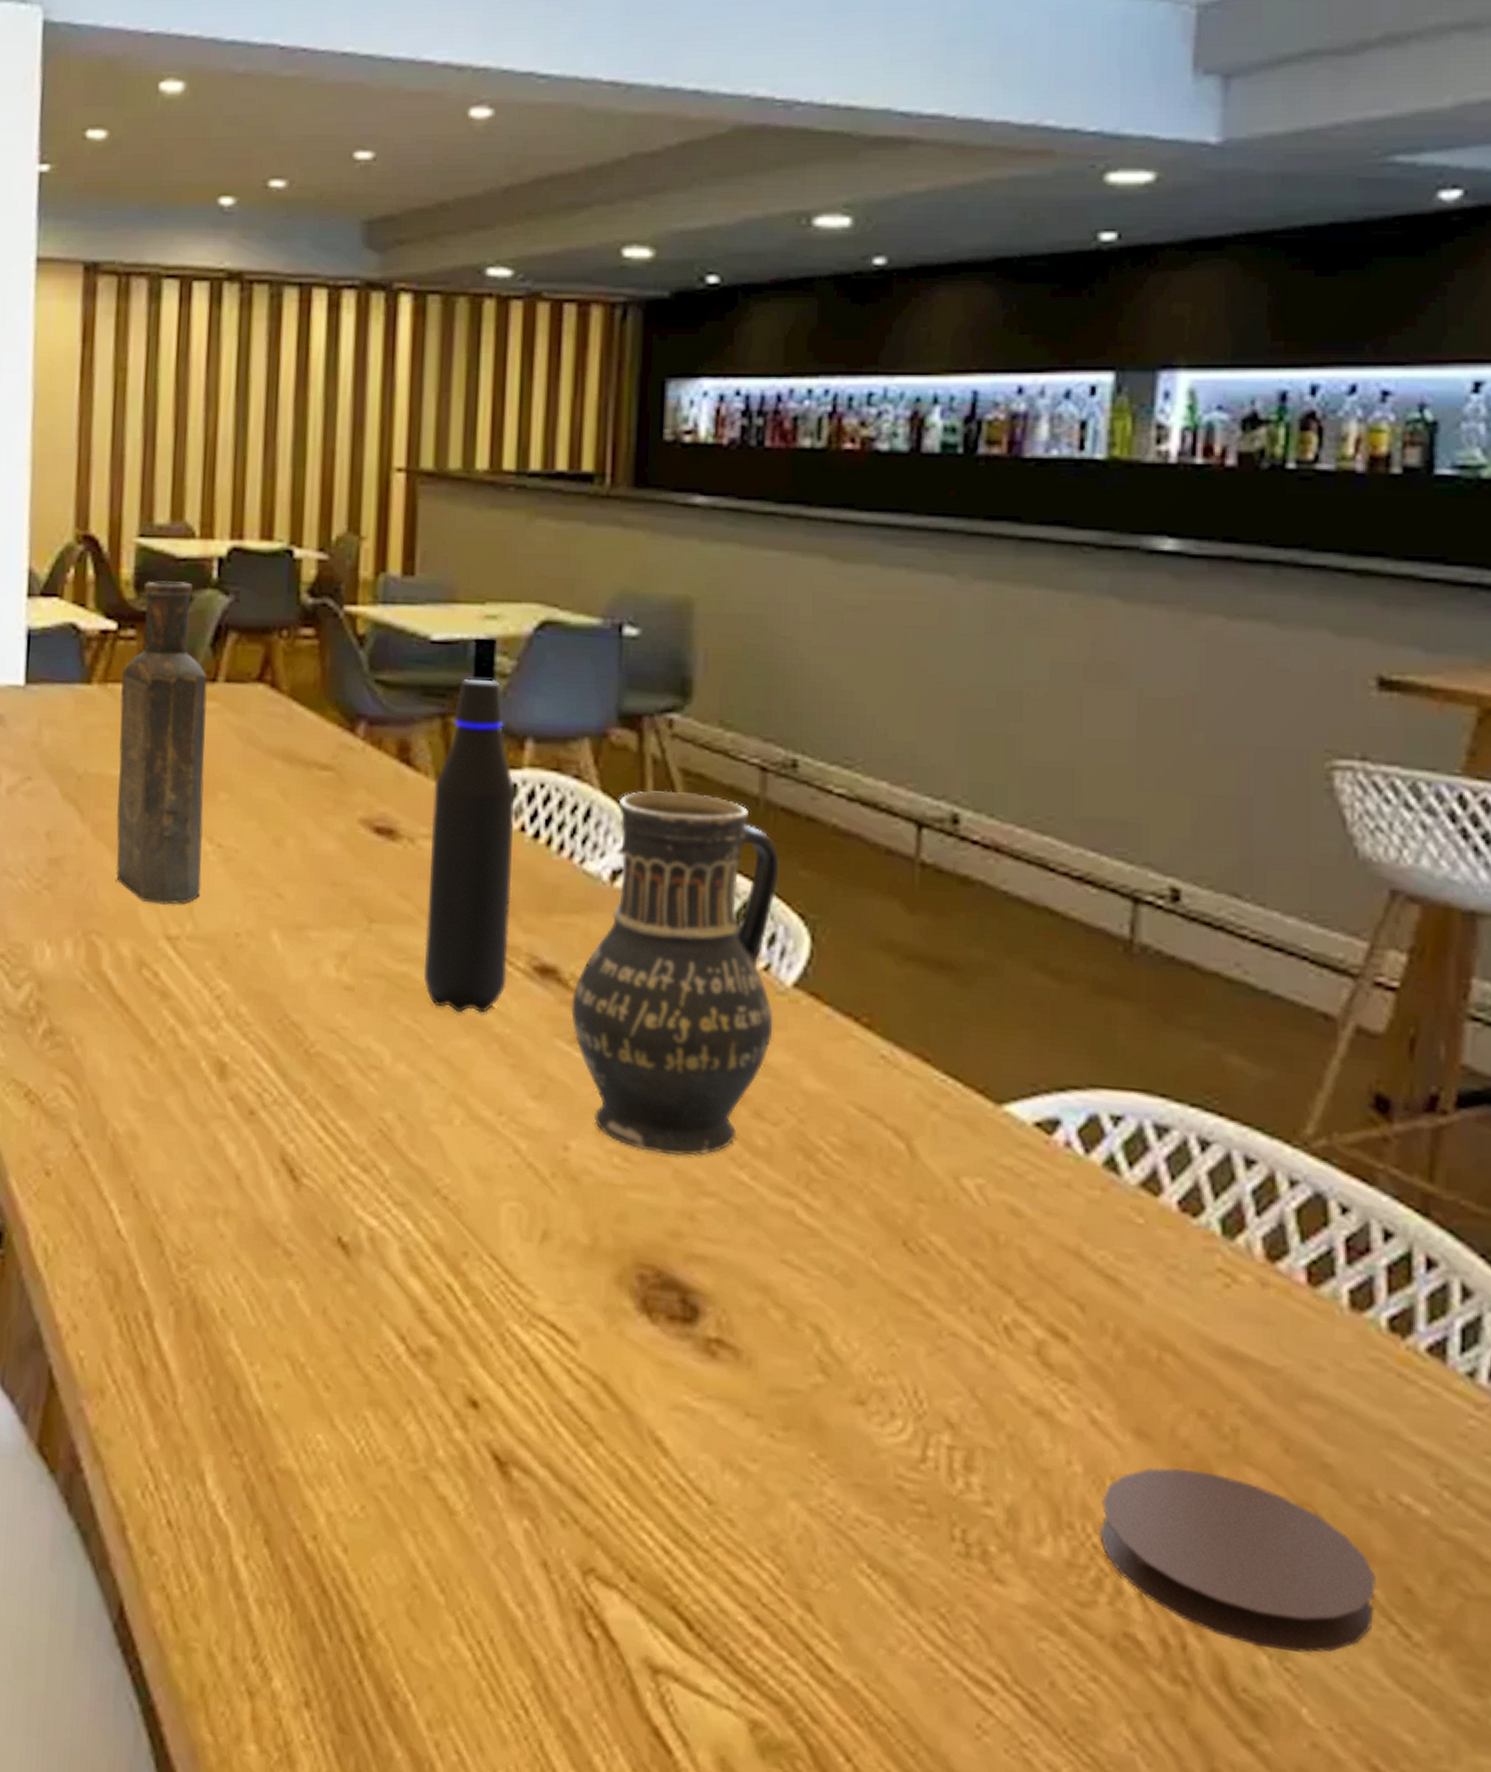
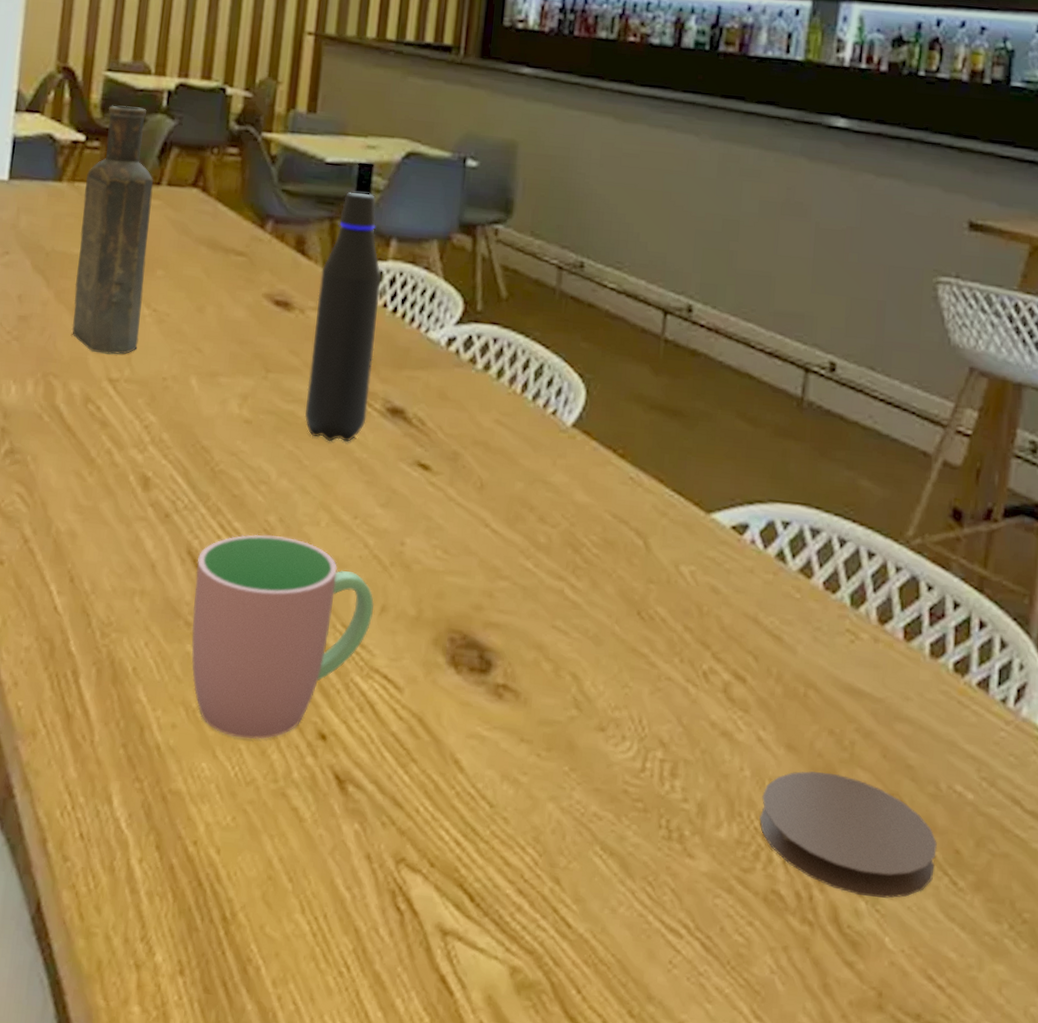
cup: none [292,1136,533,1405] -> present [191,534,375,739]
vase: present [571,790,780,1156] -> none [412,280,568,550]

